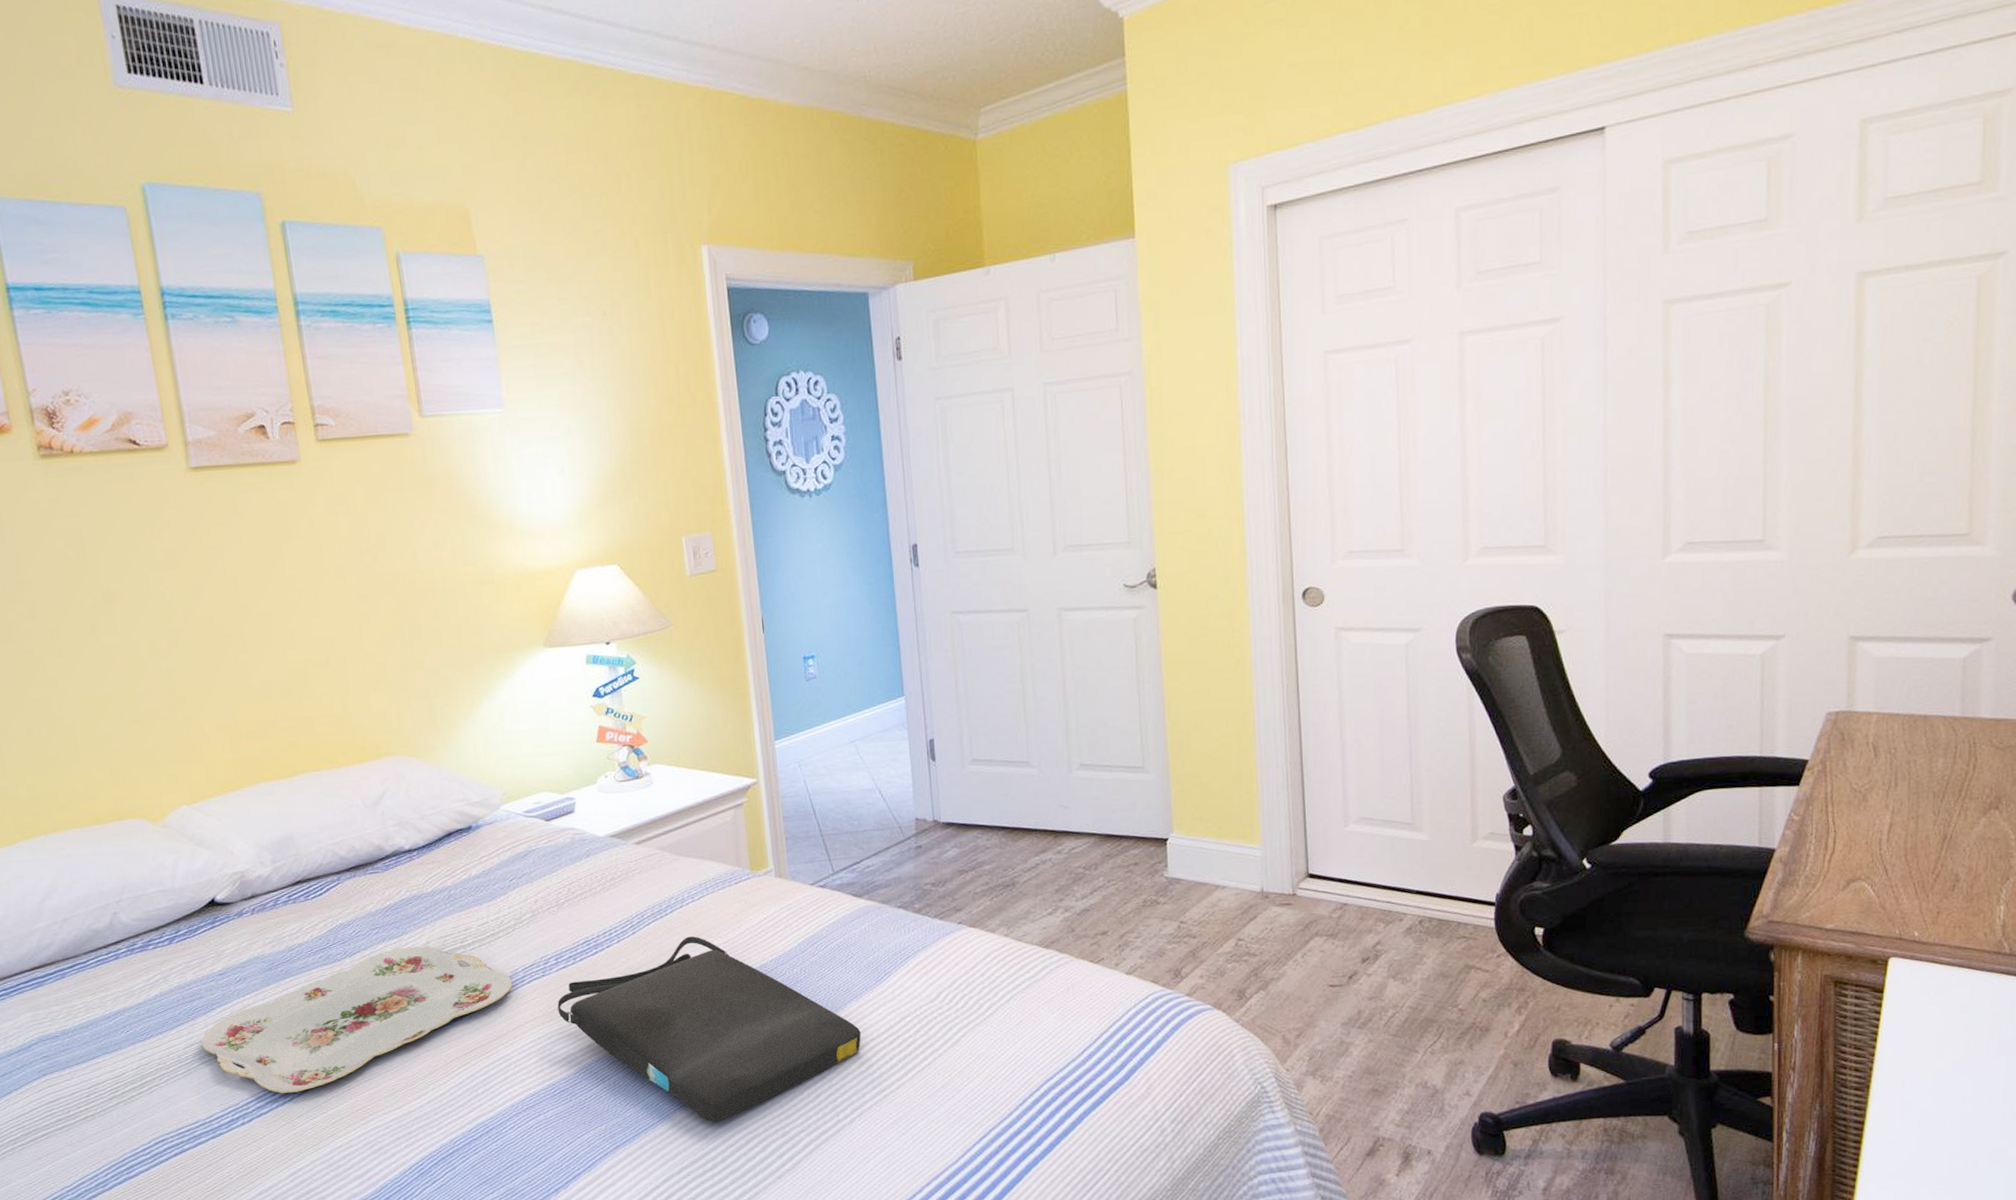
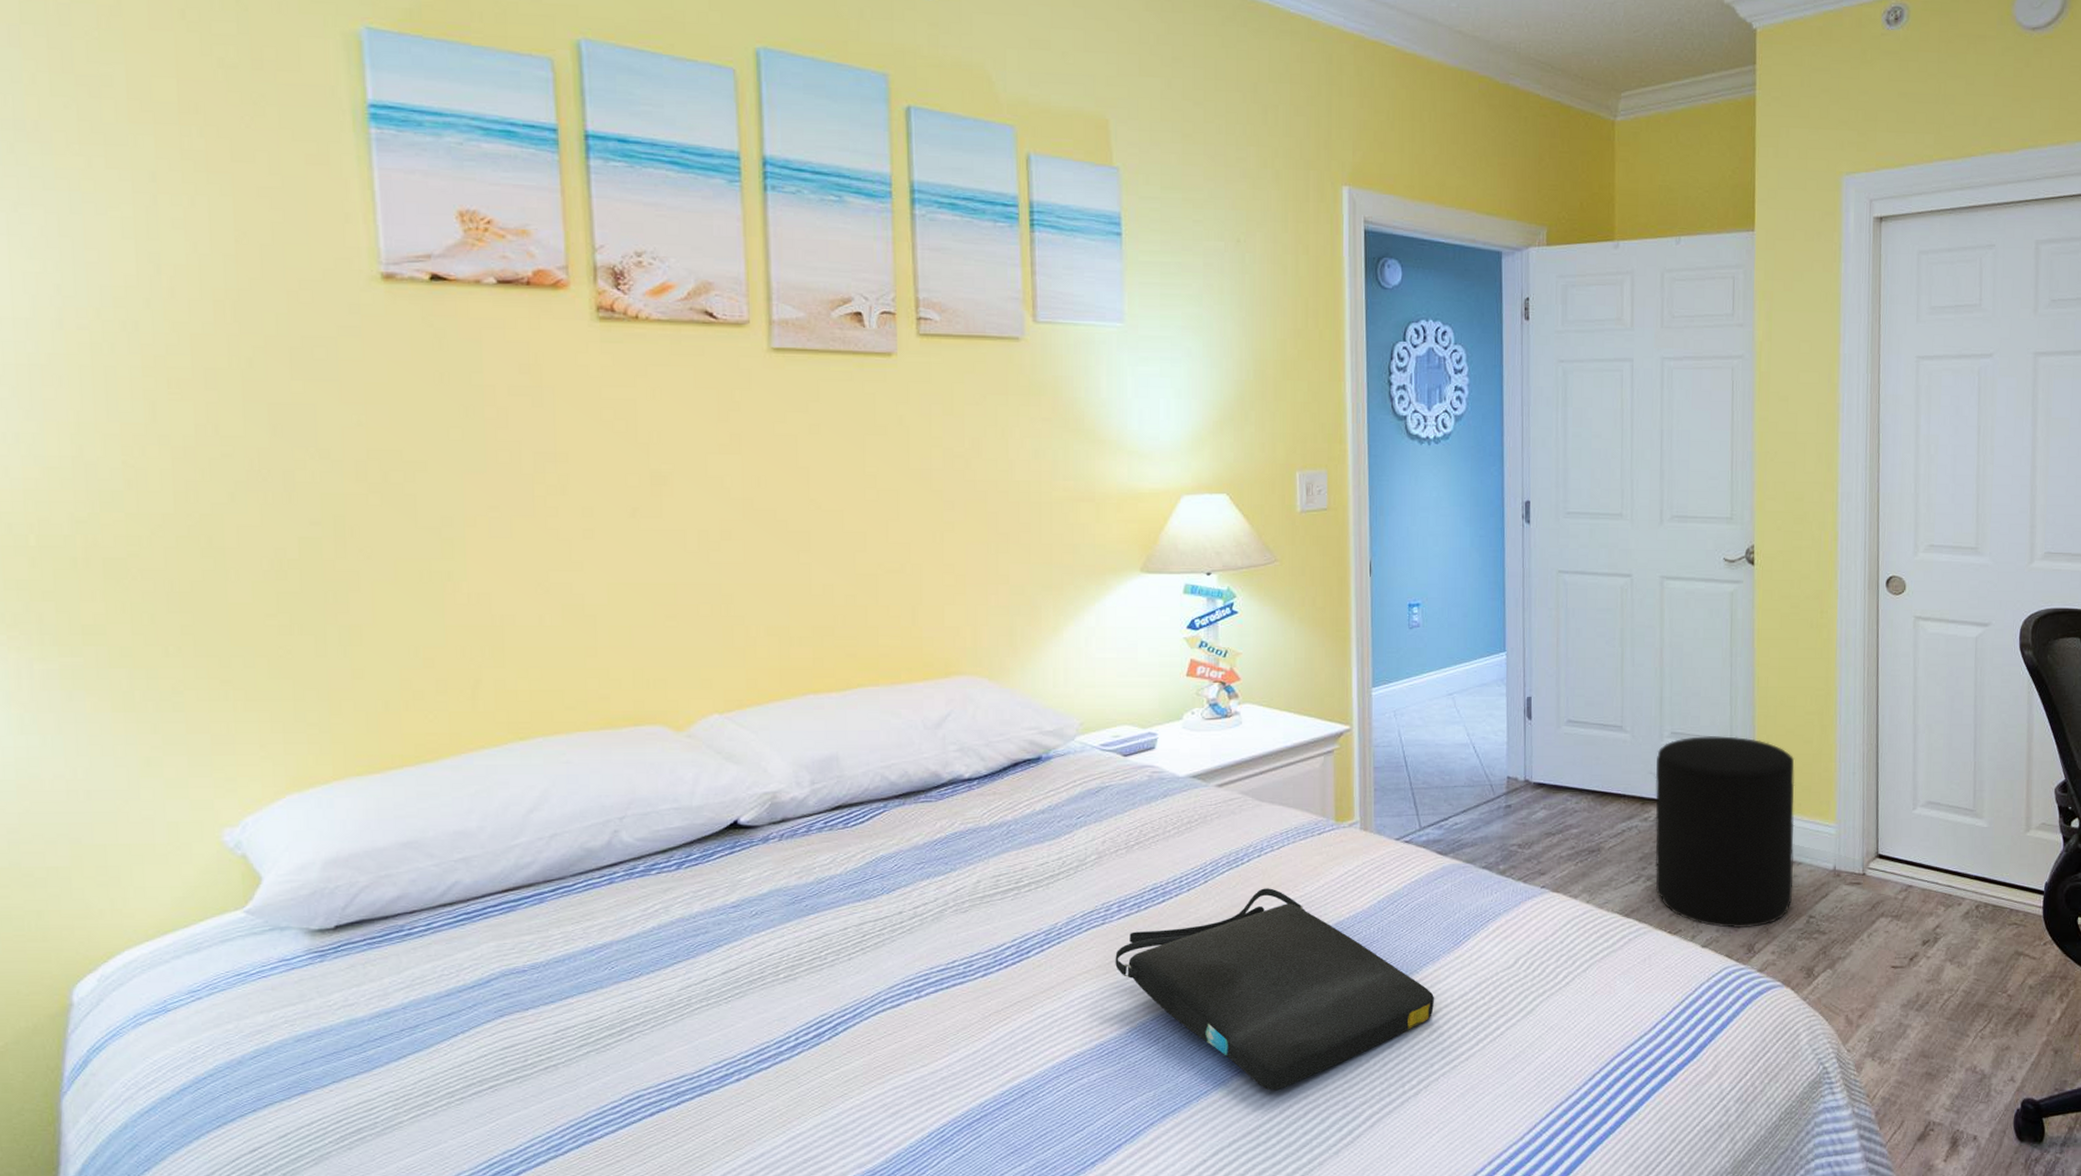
serving tray: present [201,946,513,1093] -> none [700,885,1068,1046]
stool: none [1066,764,1219,955] -> present [1655,736,1795,929]

